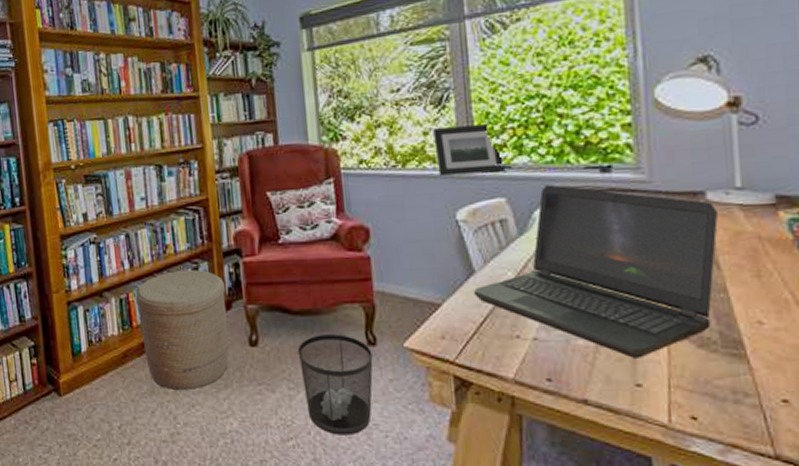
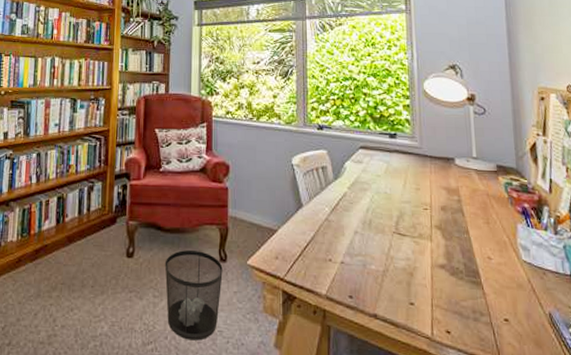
woven basket: present [135,270,229,390] -> none [37,188,113,294]
picture frame: present [433,124,506,176] -> none [280,93,328,131]
laptop computer: present [474,184,719,358] -> none [301,143,463,282]

